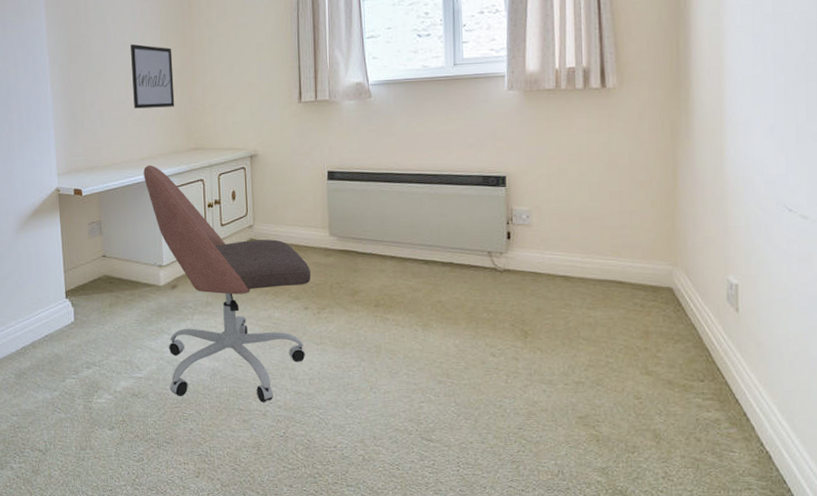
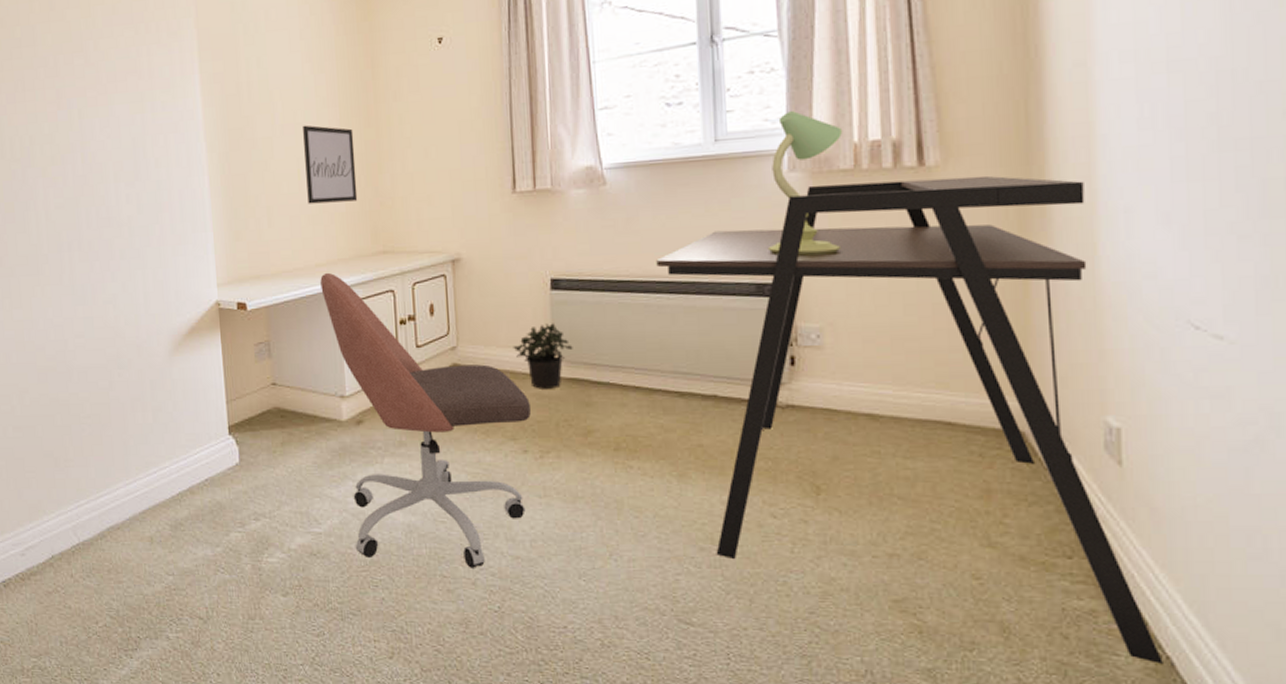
potted plant: none [297,206,344,259] -> present [513,323,573,389]
desk: none [409,96,765,457] -> present [656,175,1165,664]
table lamp: none [492,43,548,155] -> present [767,111,843,256]

